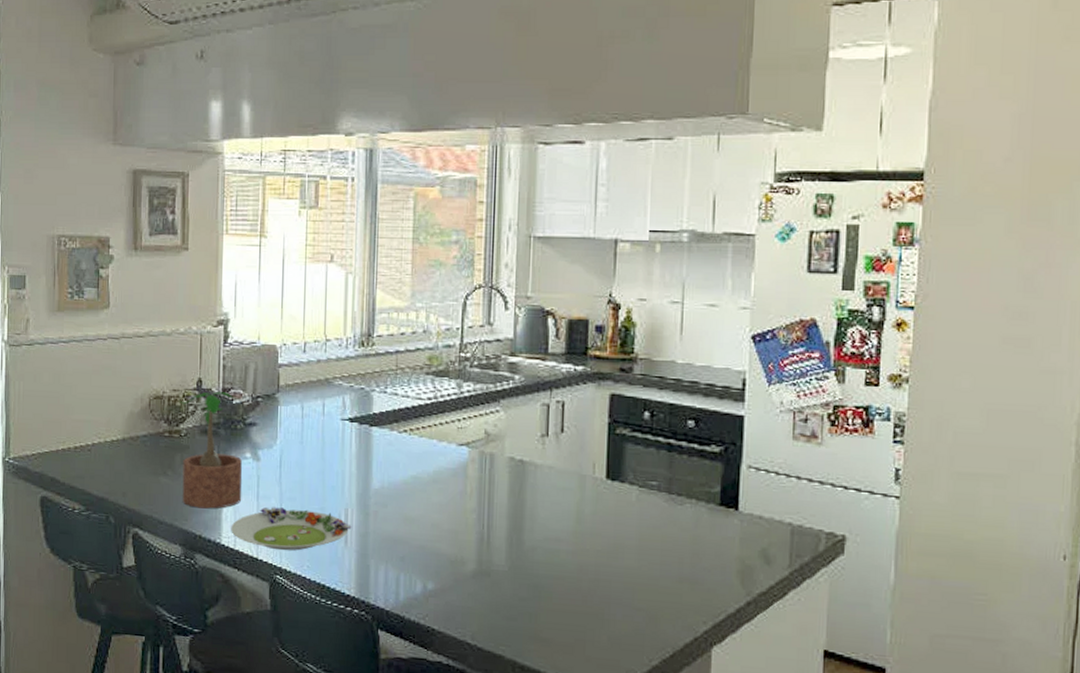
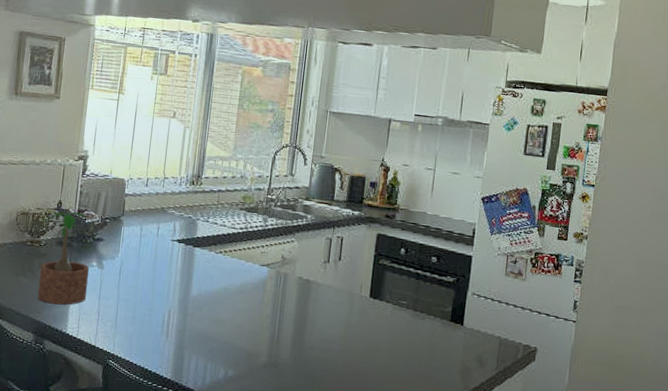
salad plate: present [231,507,352,551] -> none [75,306,173,341]

